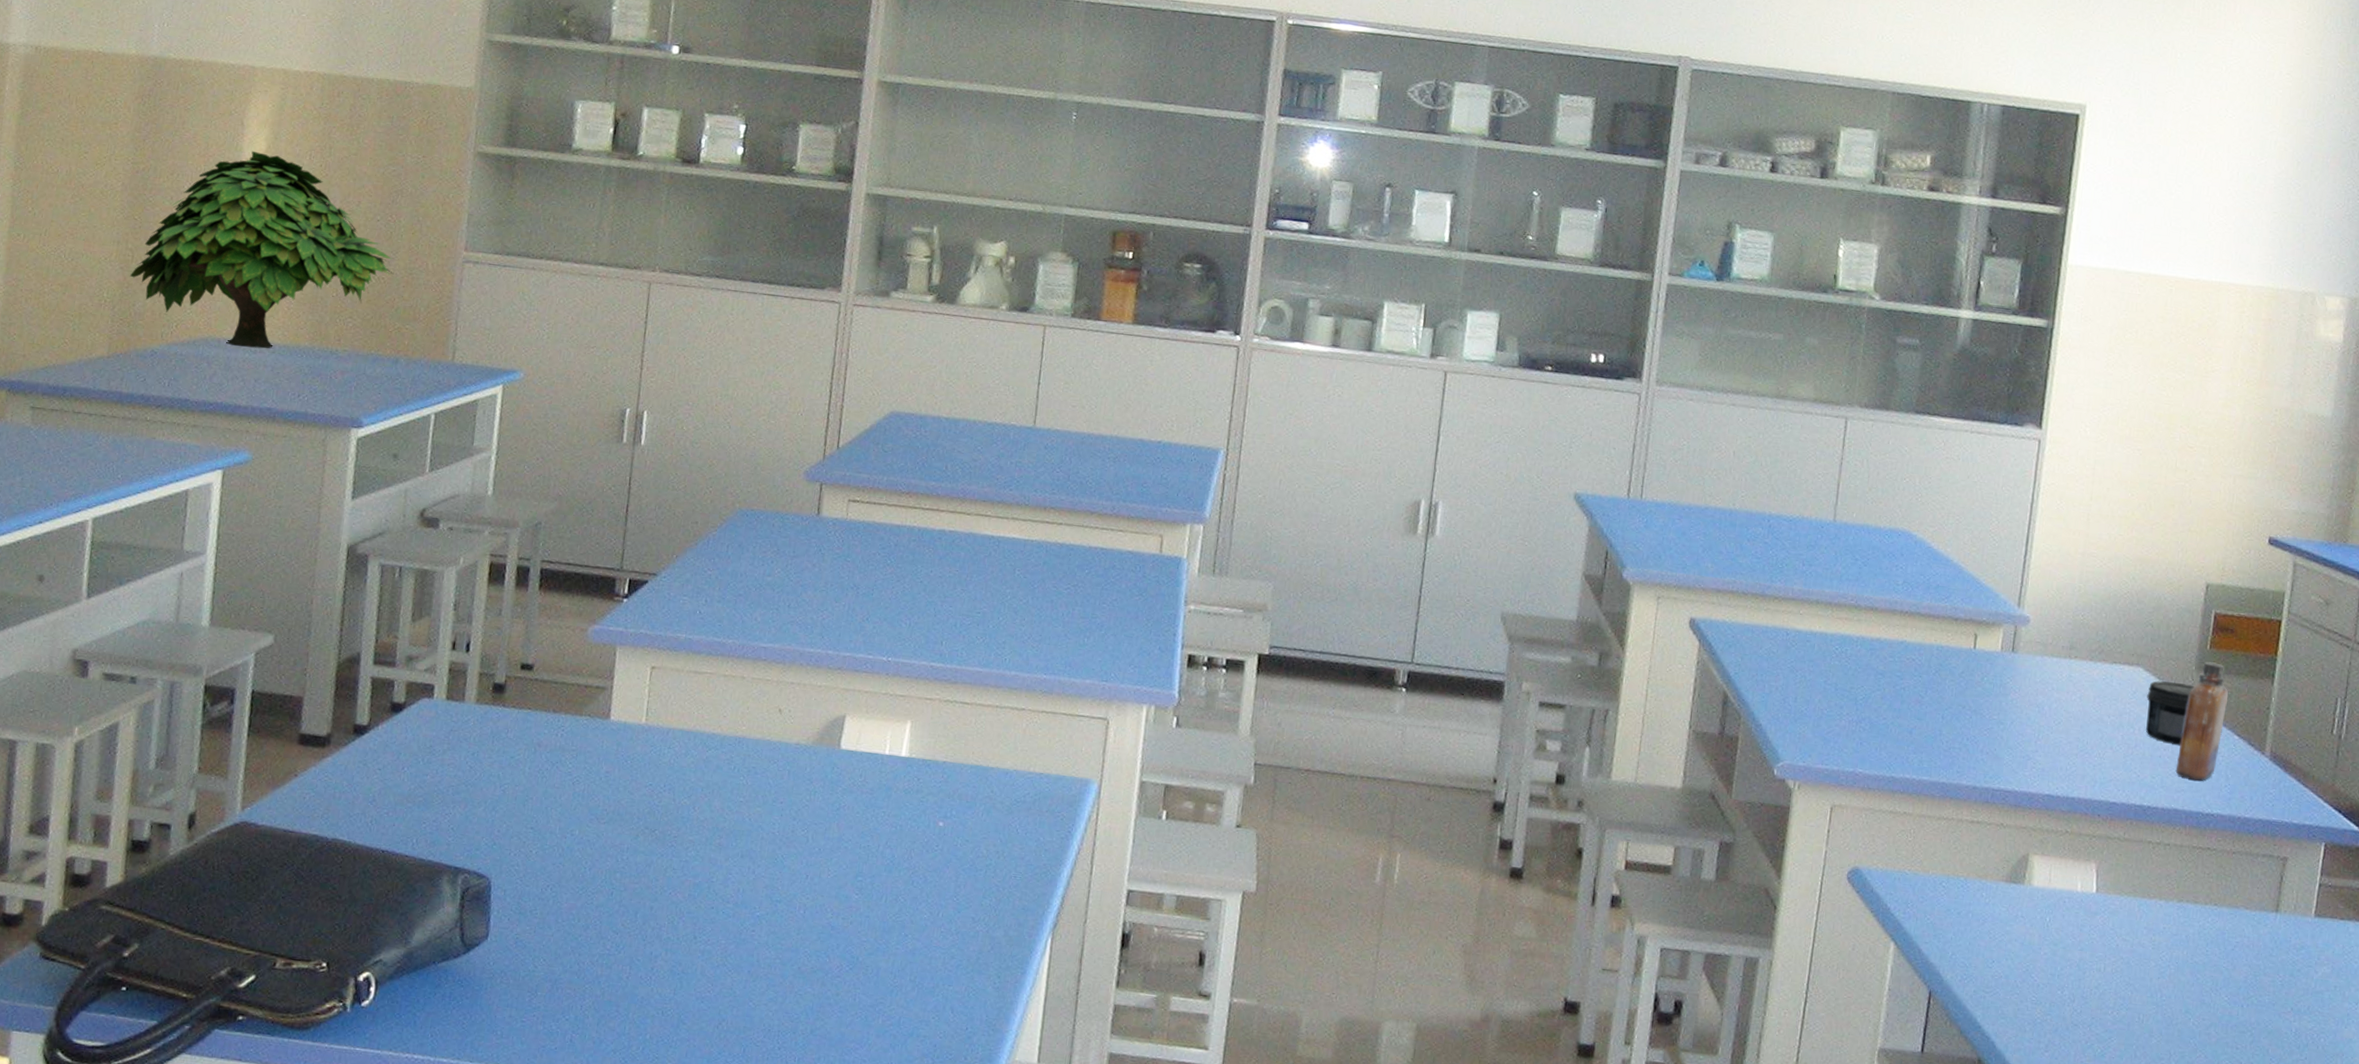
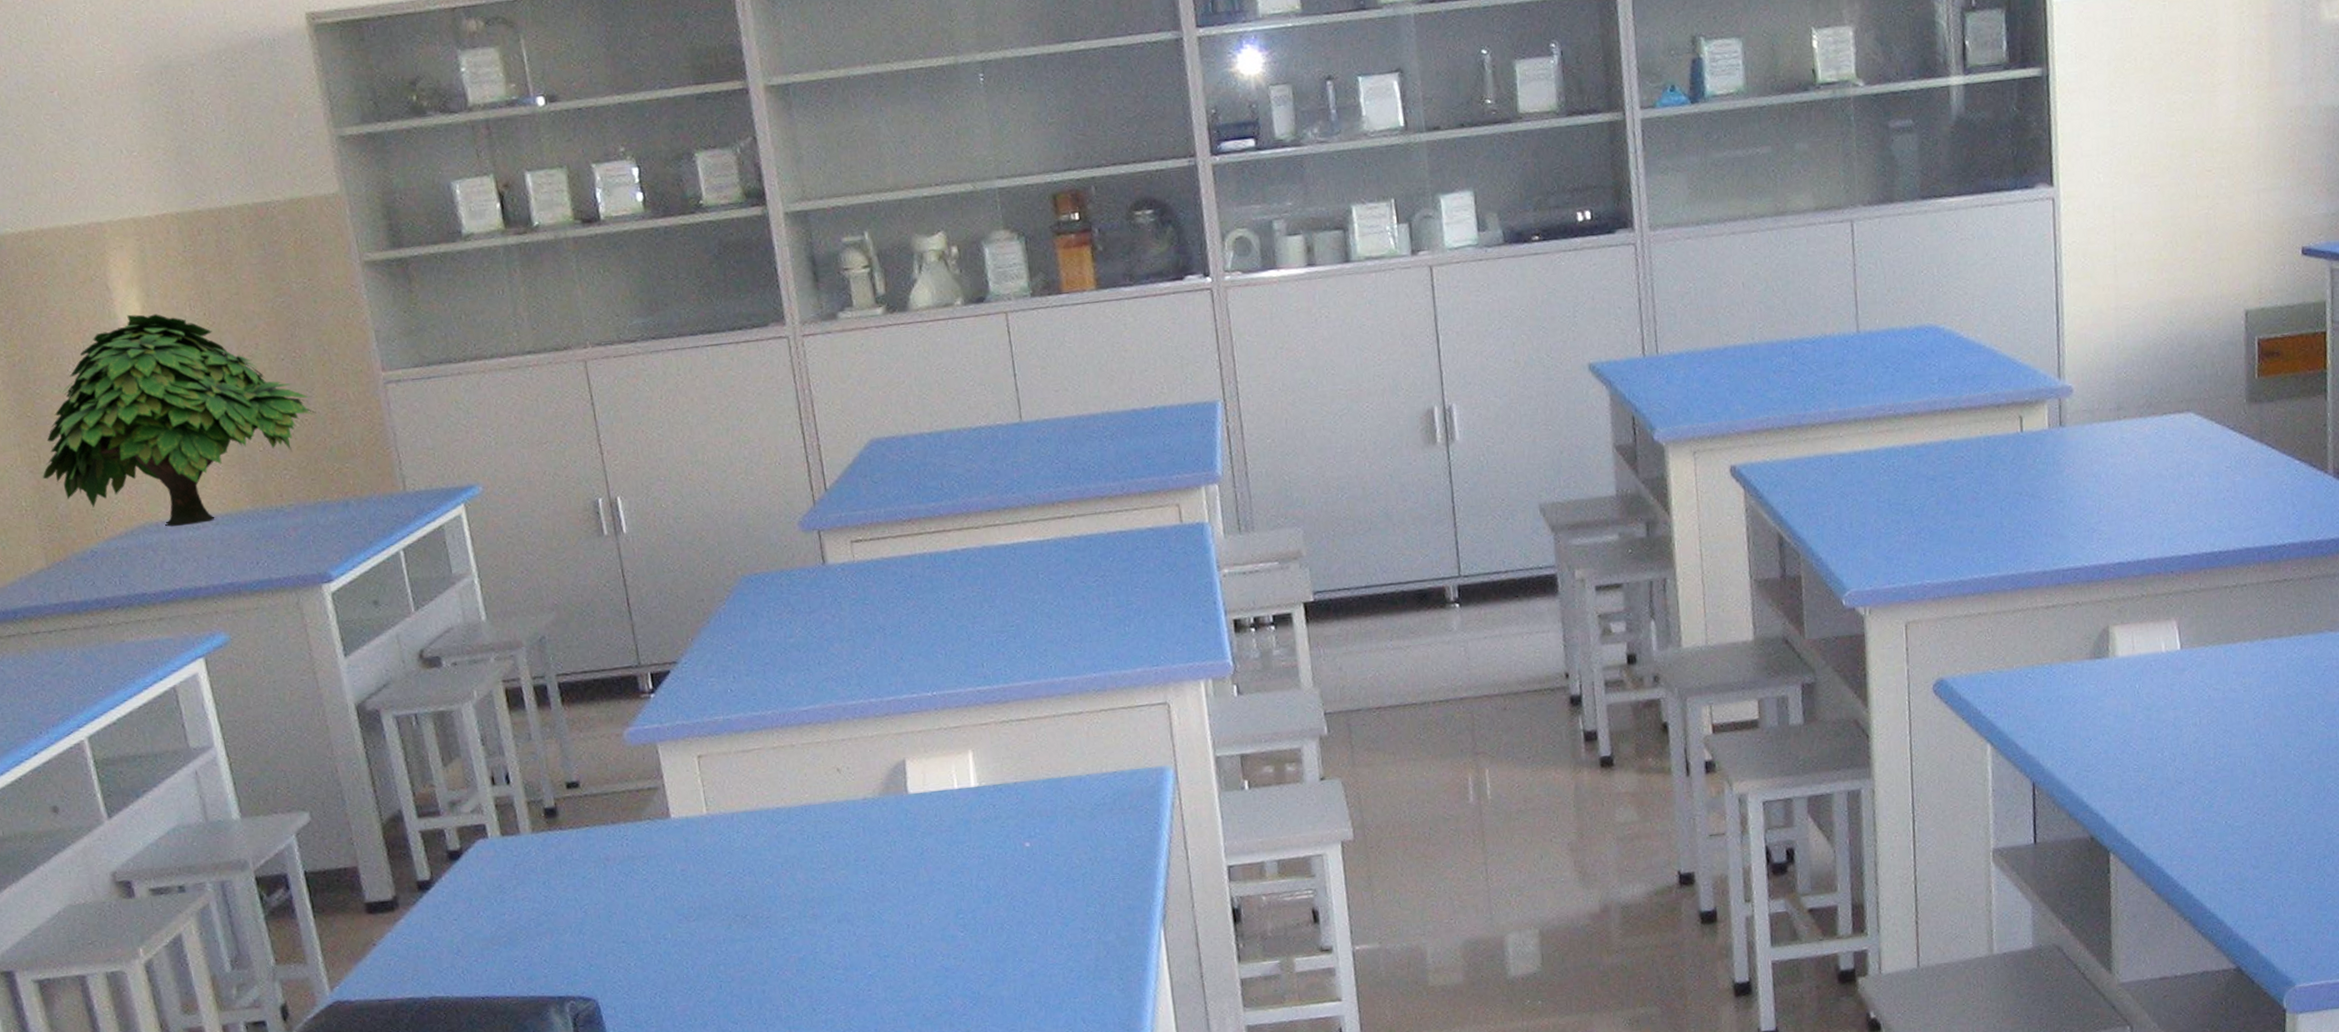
jar: present [2146,680,2194,744] -> none [2202,418,2248,483]
flask: present [2175,661,2229,781] -> none [2241,390,2284,515]

